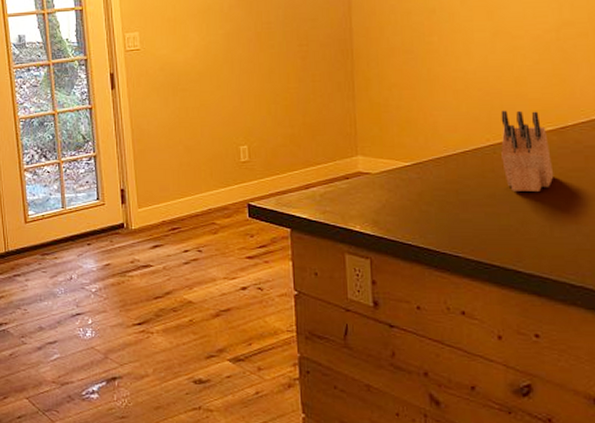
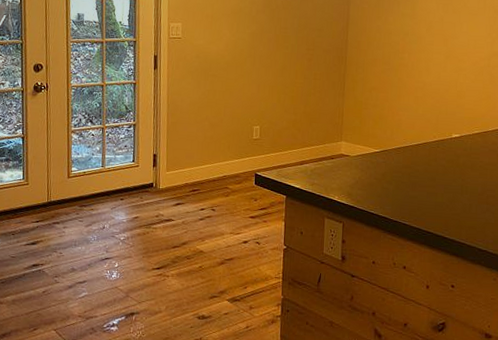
knife block: present [500,110,554,191] -> none [442,115,476,178]

